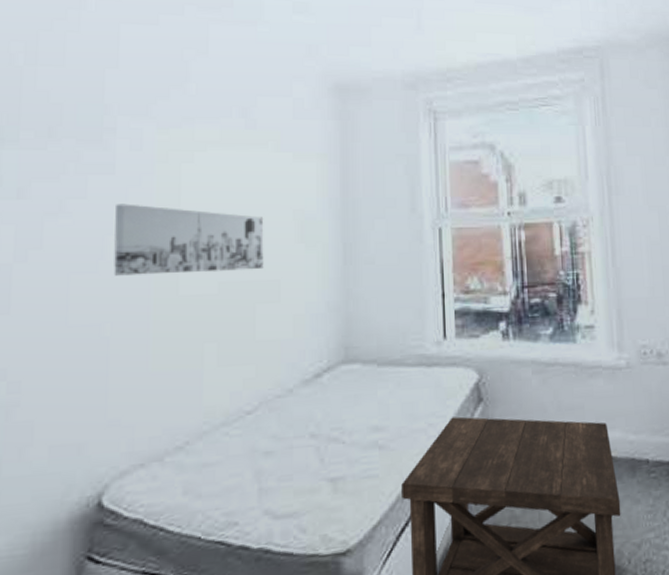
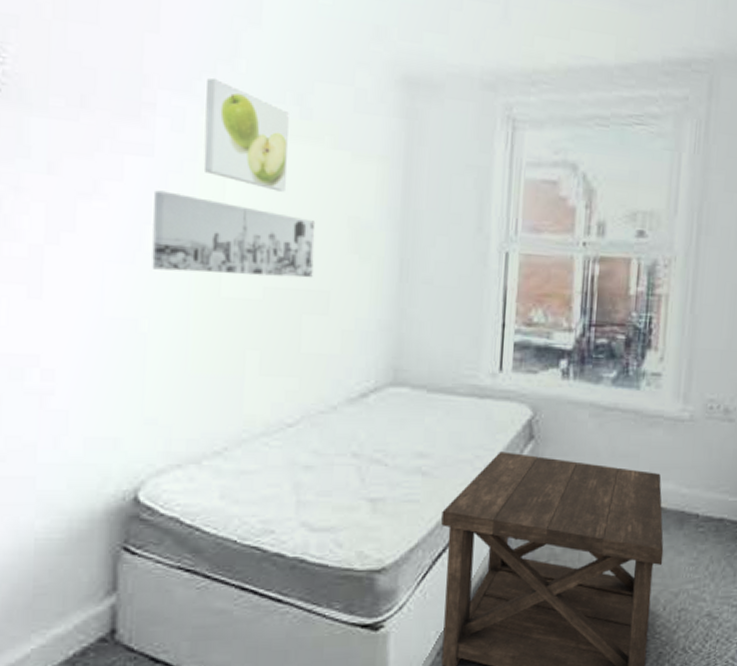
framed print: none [160,102,236,194] -> present [203,78,289,192]

